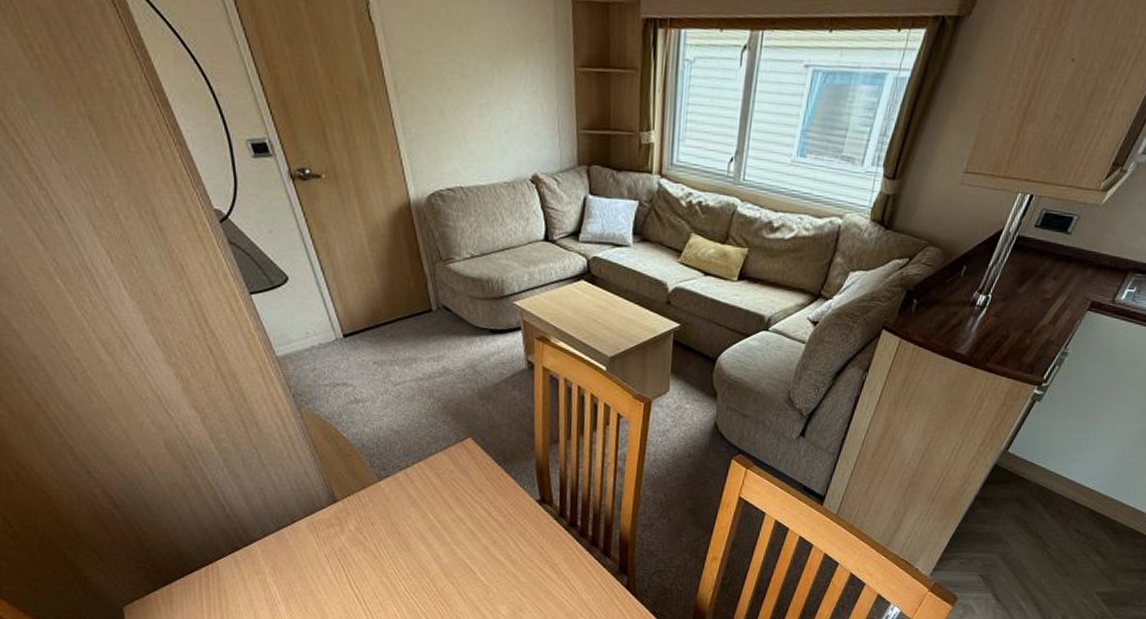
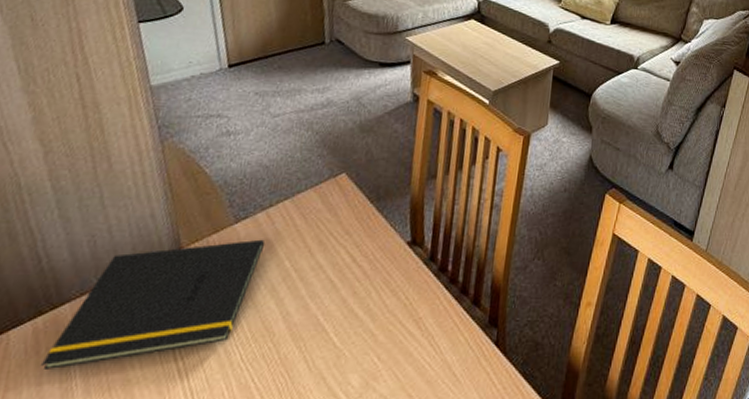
notepad: none [248,495,408,591] -> present [41,239,266,369]

